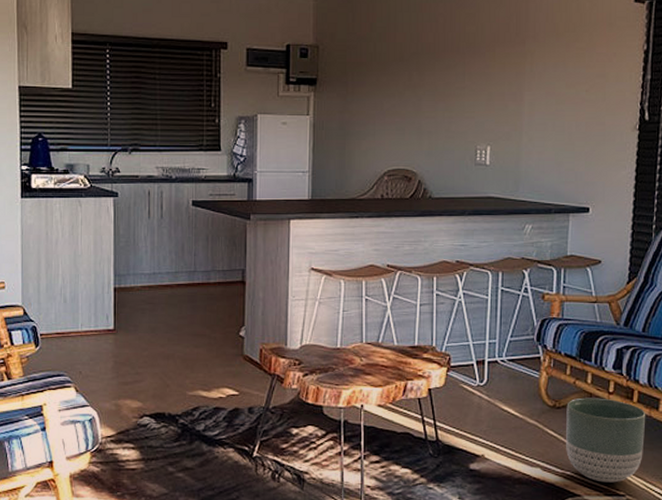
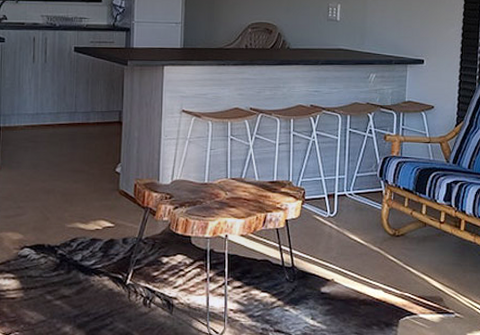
planter: present [566,397,646,483] -> none [404,227,471,302]

